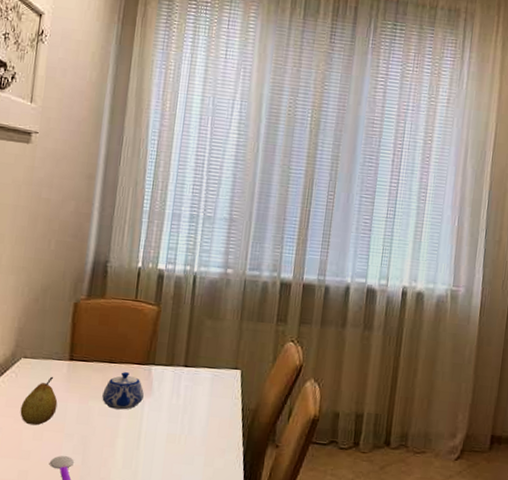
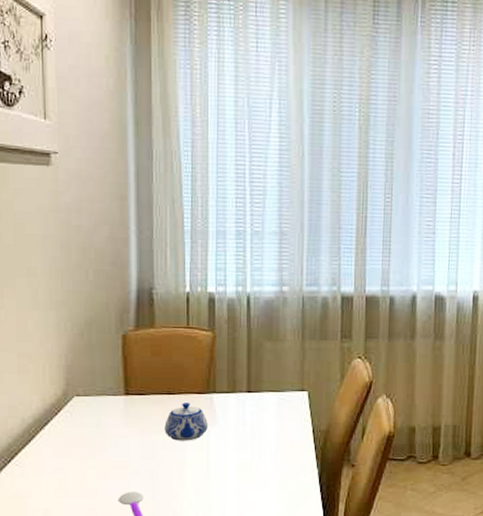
fruit: present [20,376,58,426] -> none [80,413,119,464]

